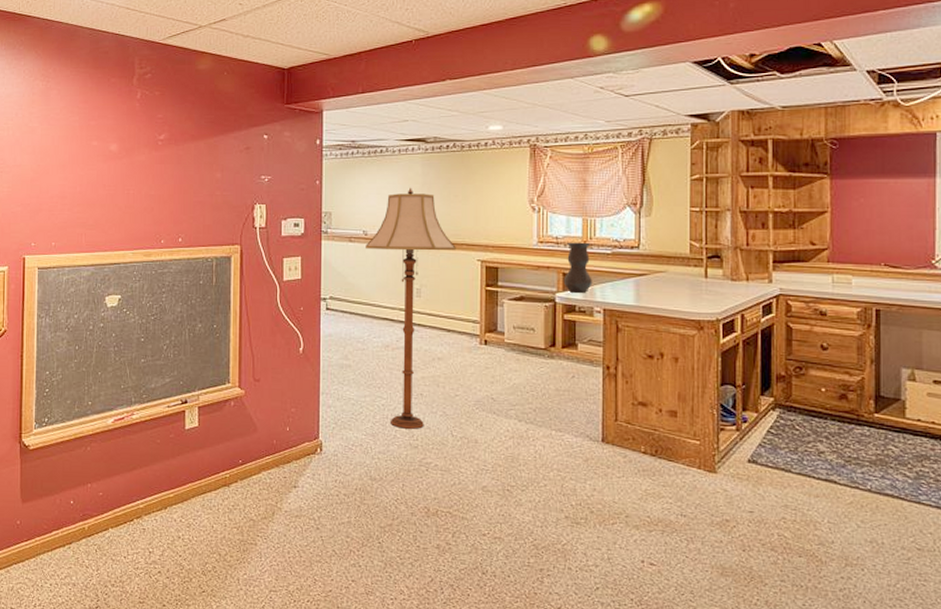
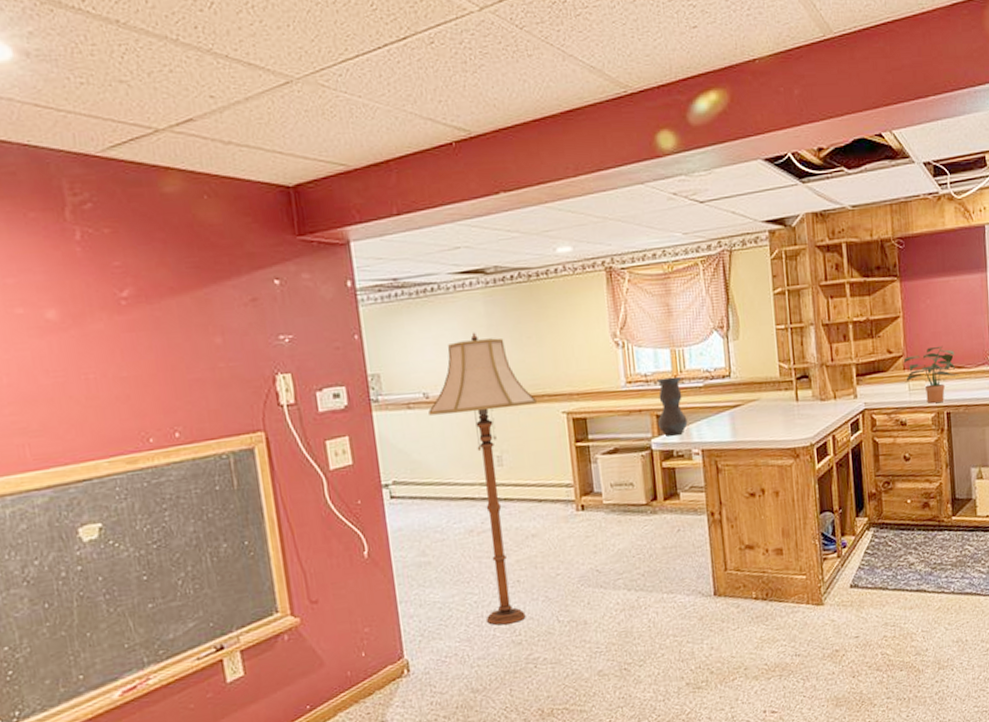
potted plant: none [828,243,894,299] -> present [903,345,959,404]

